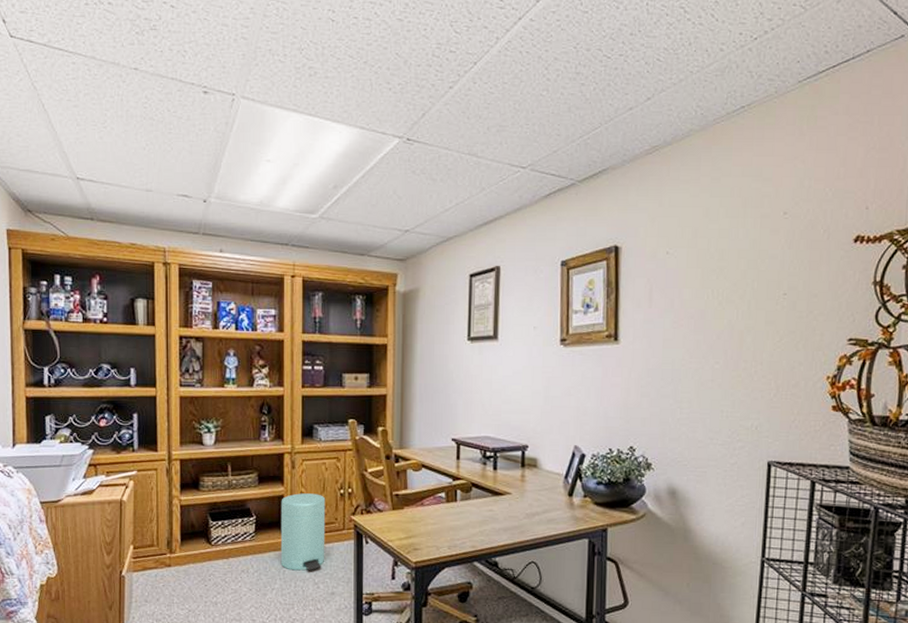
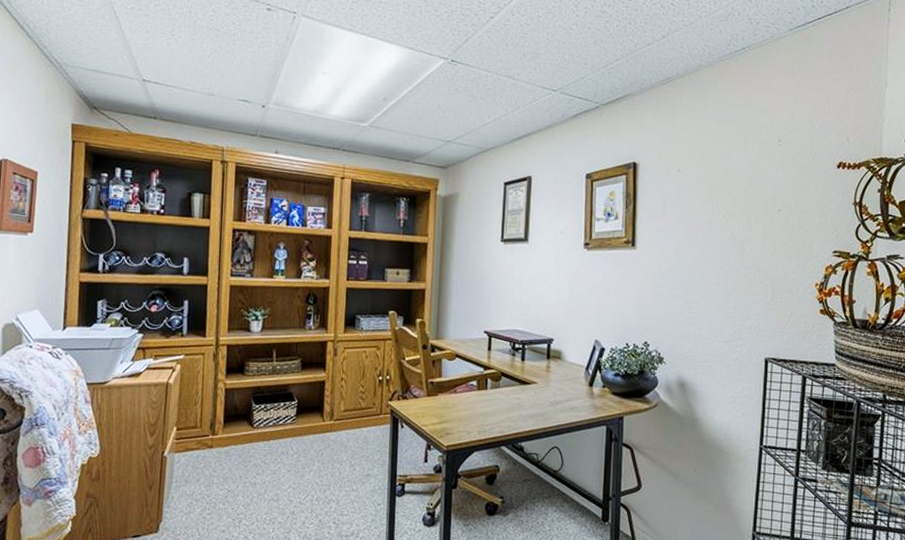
trash can: present [280,493,326,571] -> none [319,379,365,453]

